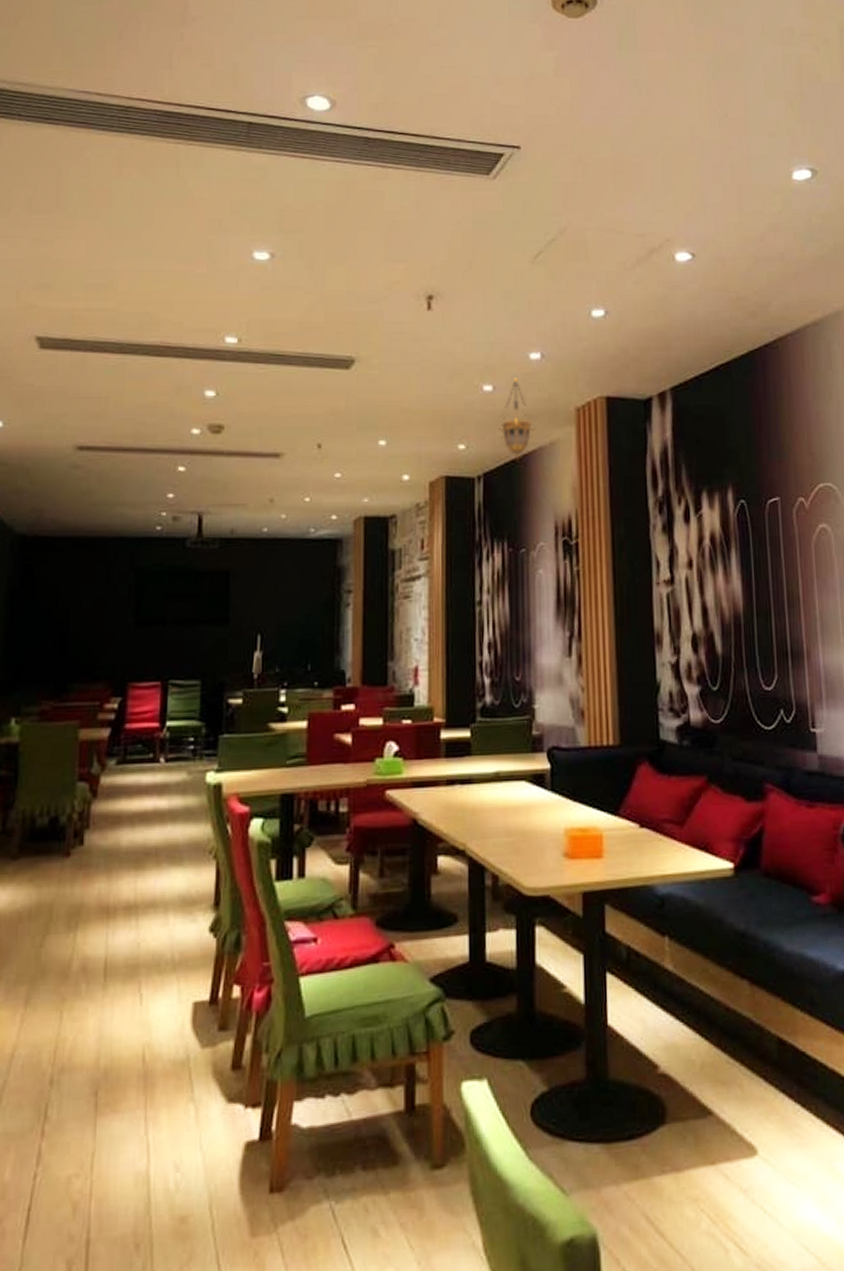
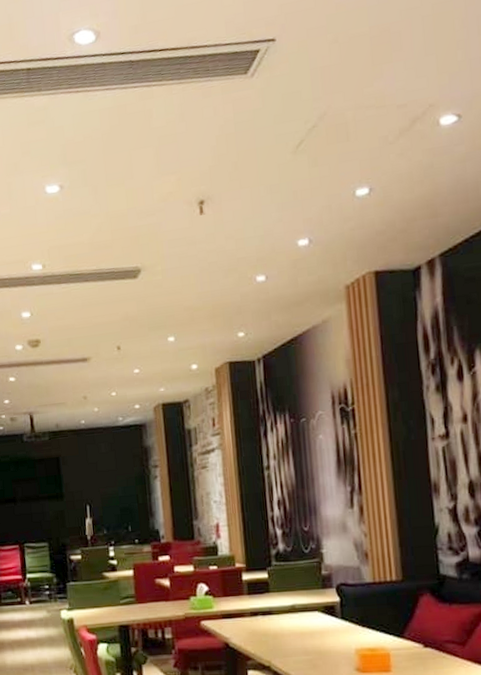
hanging lantern: present [496,374,537,460] -> none [271,261,309,341]

